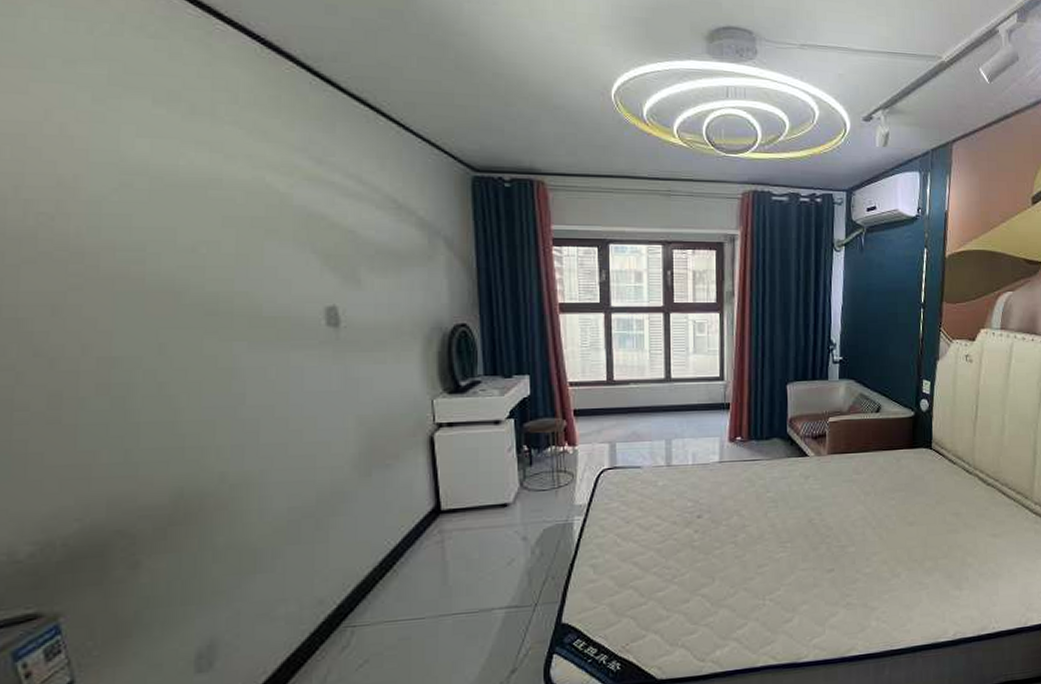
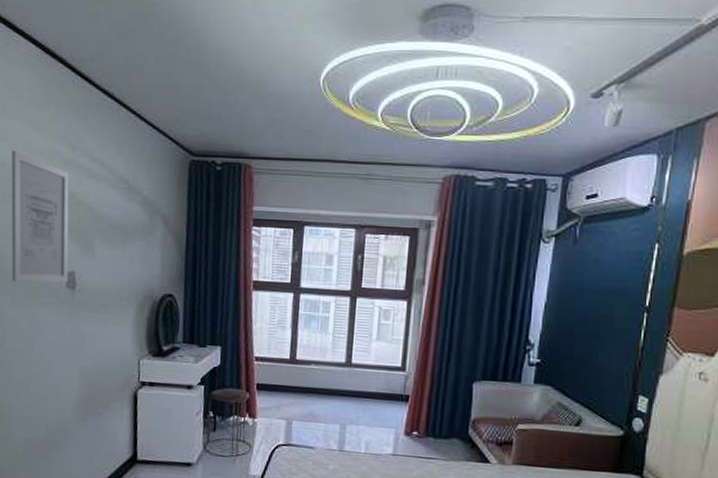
wall art: none [230,163,328,324] -> present [11,149,69,283]

